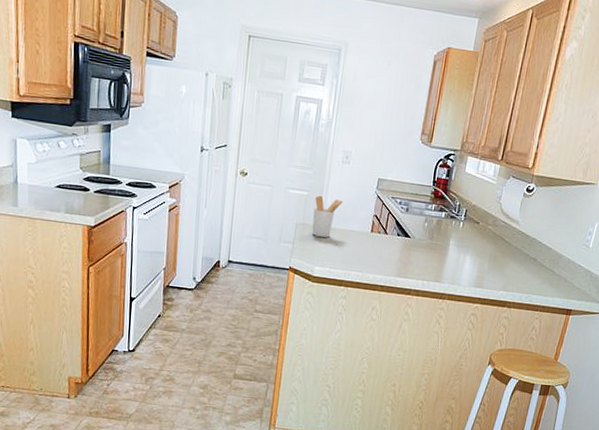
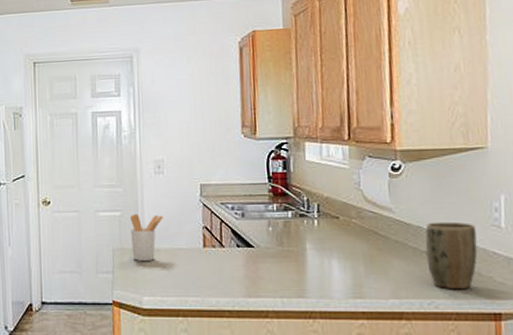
plant pot: none [532,236,572,290] -> present [425,221,478,290]

